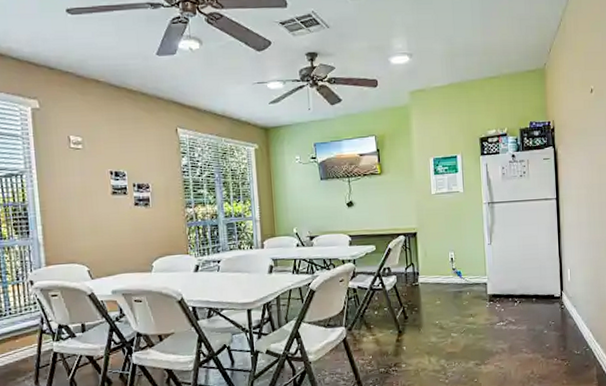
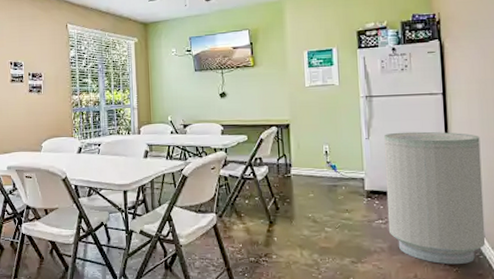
trash can: none [505,235,592,359] -> present [384,131,486,265]

